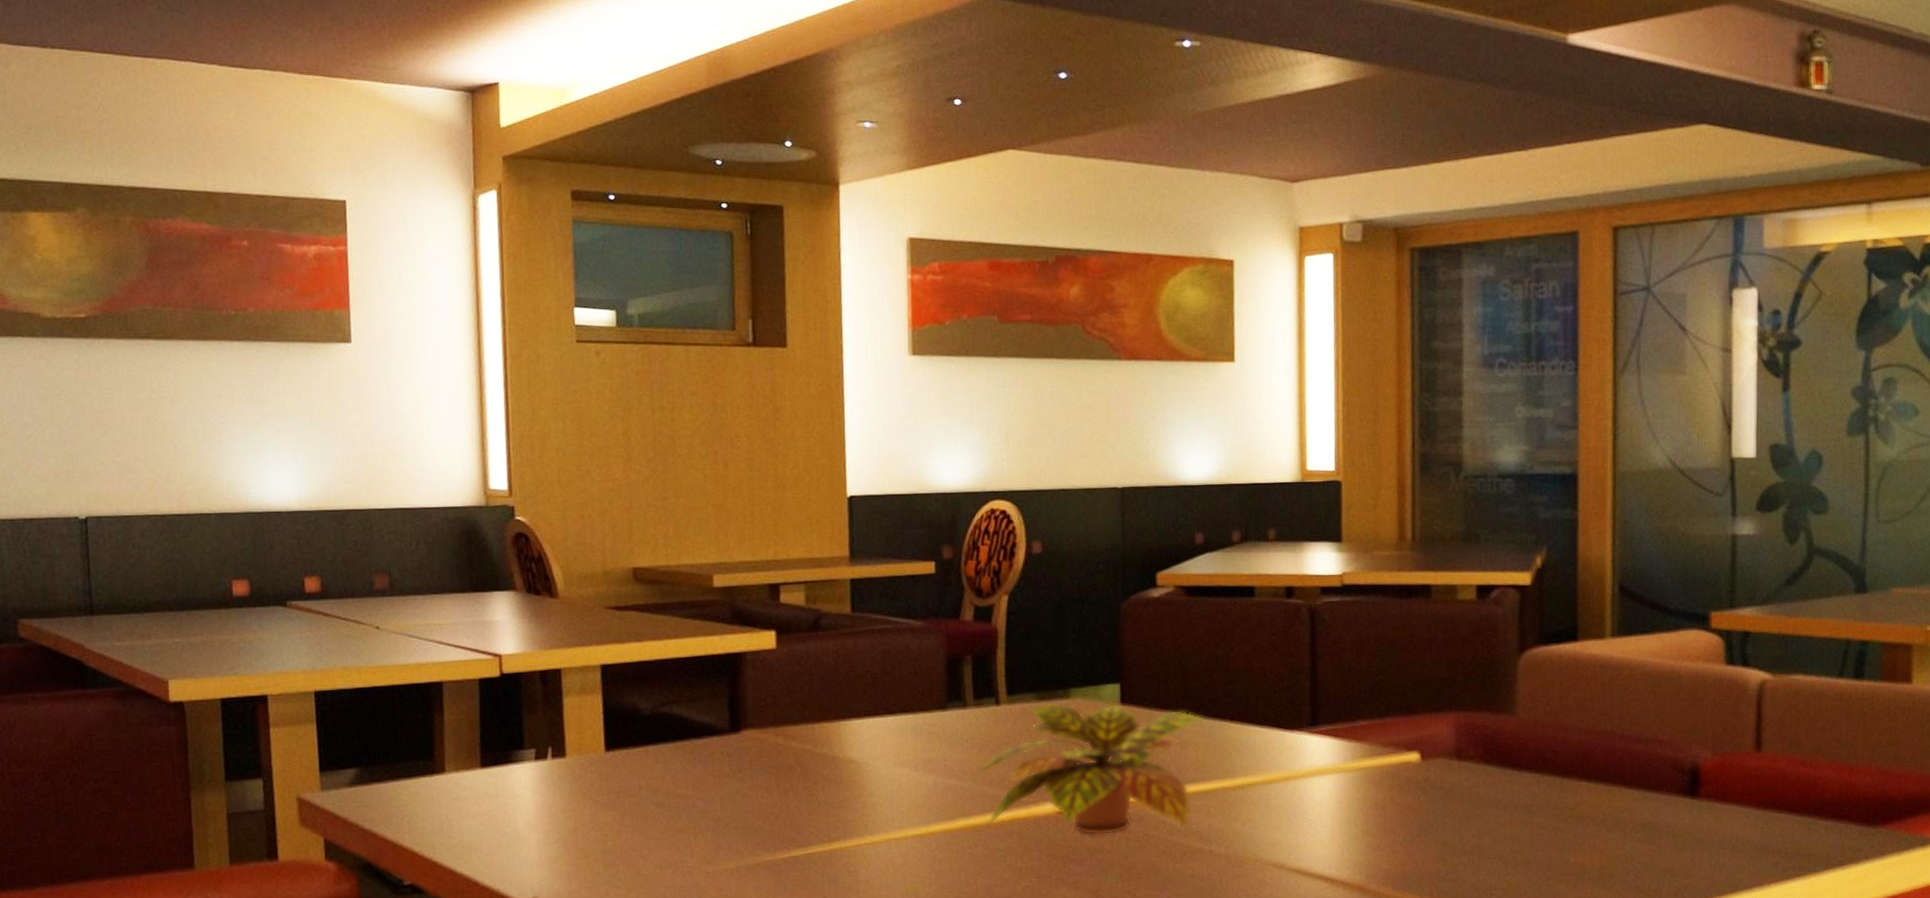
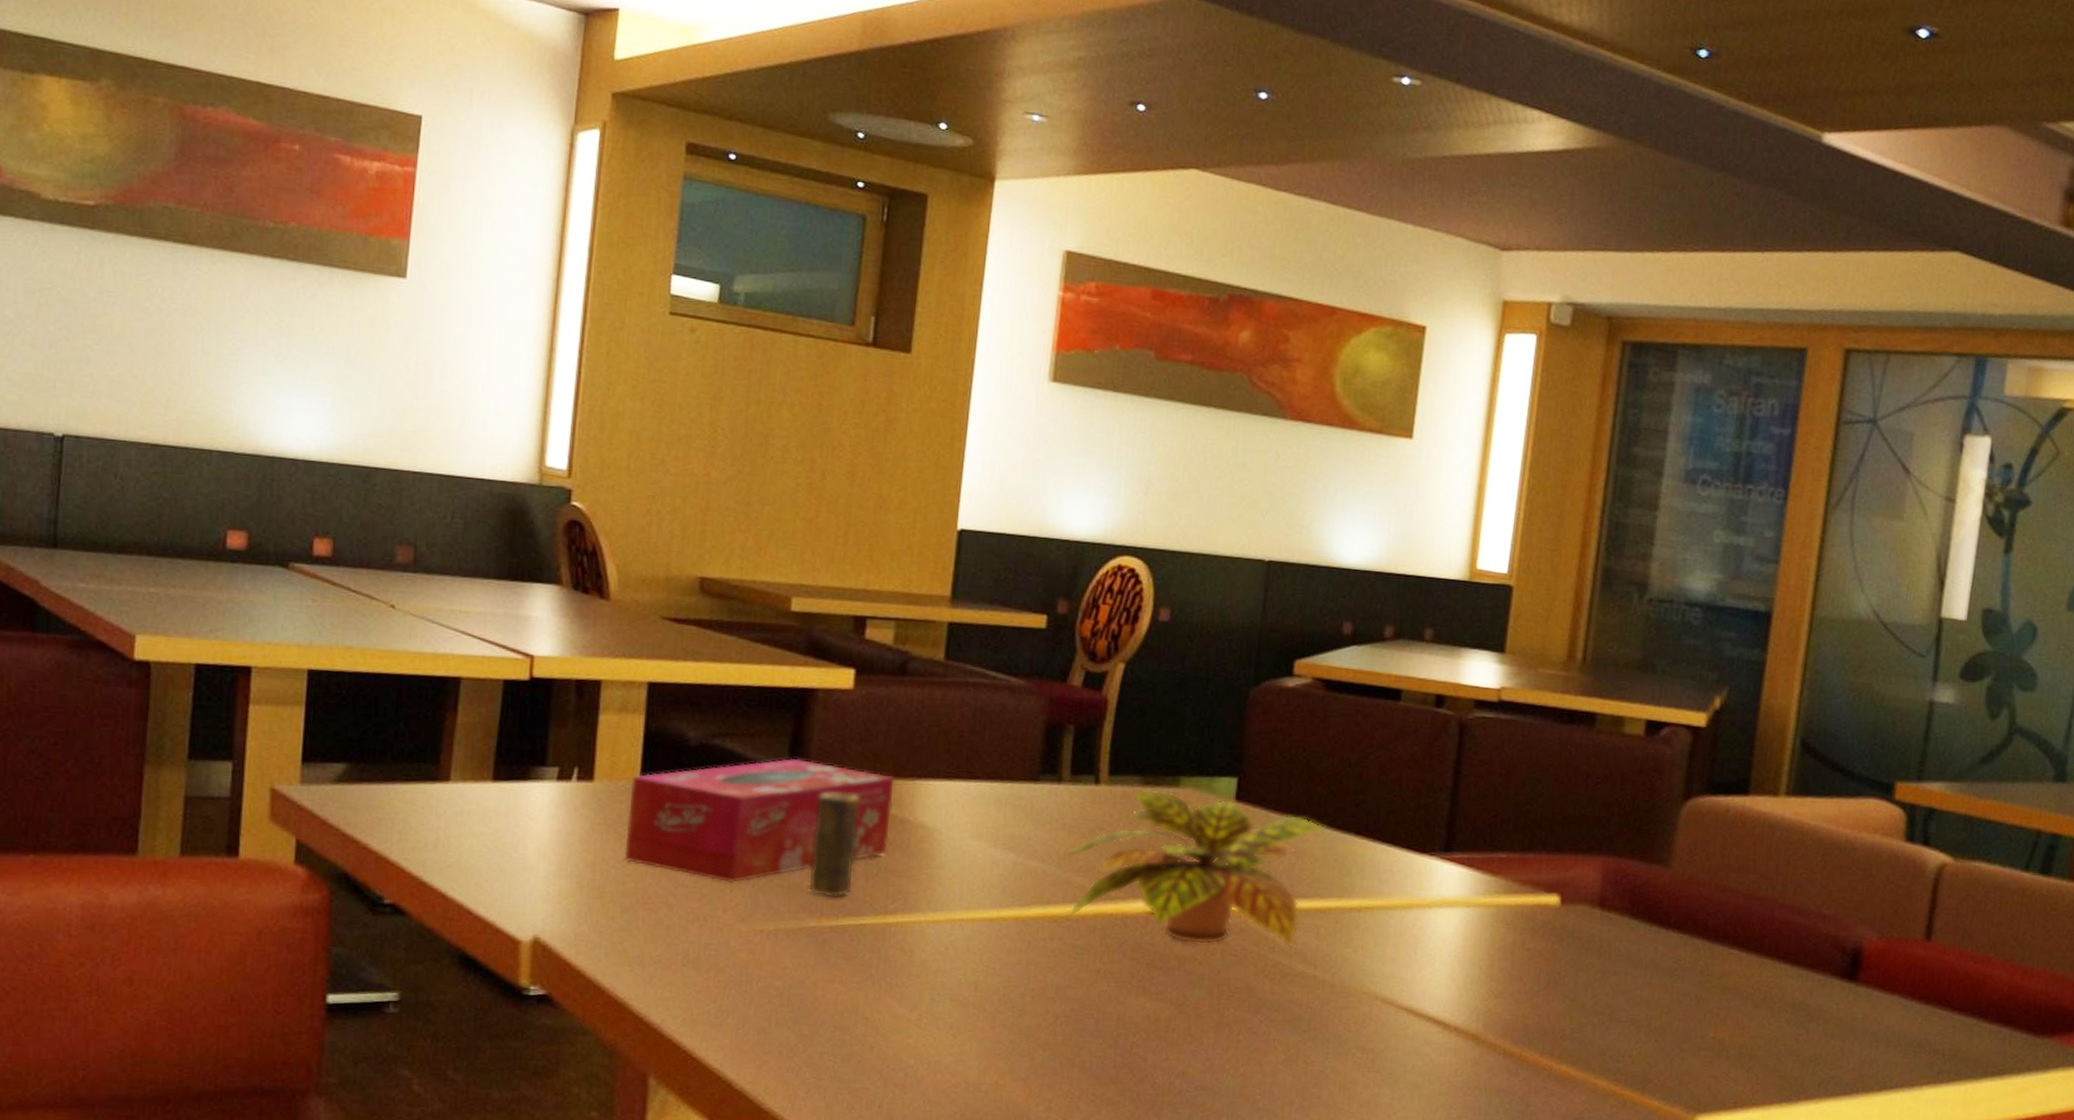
tissue box: none [598,715,824,831] -> present [624,758,895,883]
candle: none [758,740,799,834] -> present [808,792,860,898]

